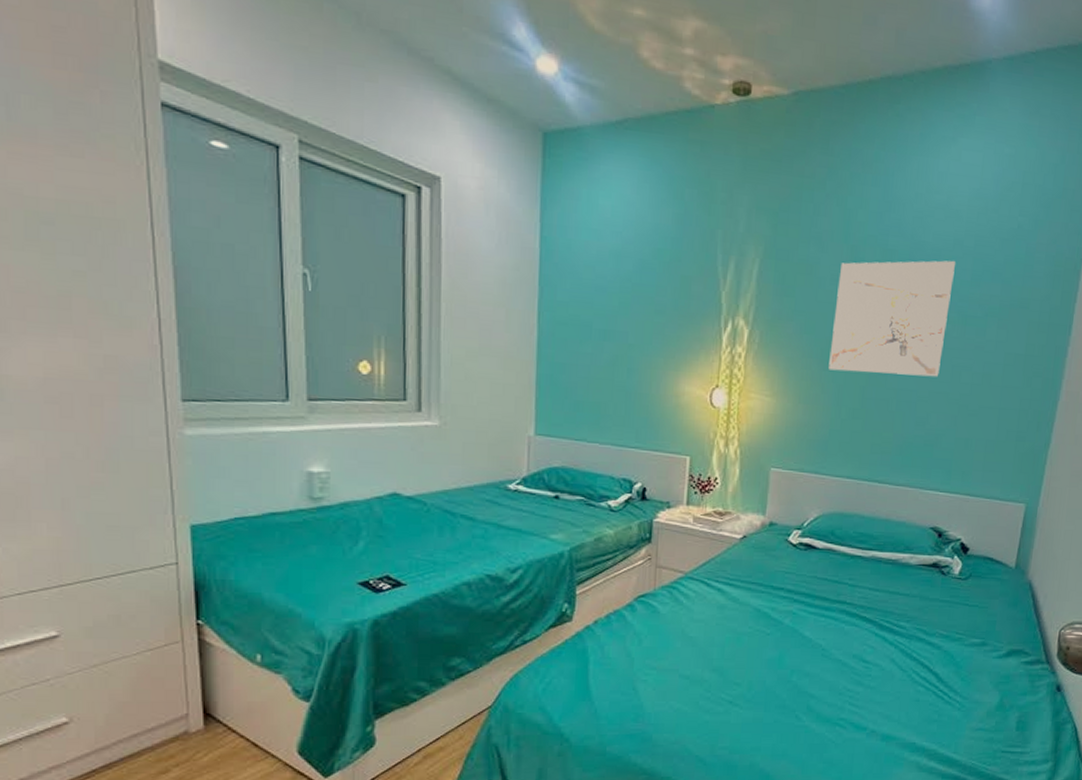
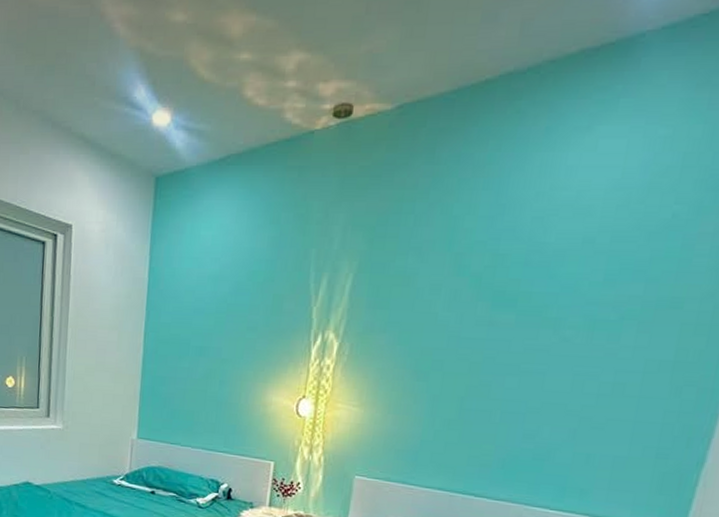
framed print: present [828,260,955,377] -> none [423,261,584,387]

